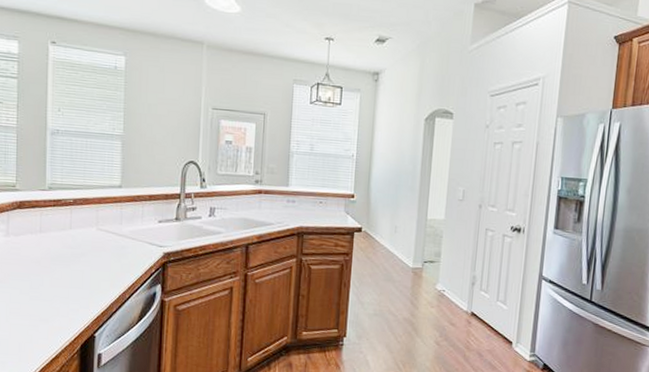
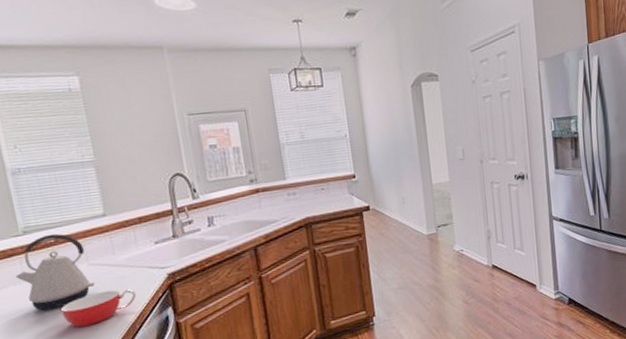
kettle: none [34,194,99,264] -> present [15,233,95,311]
bowl: none [65,256,132,285] -> present [61,289,137,327]

